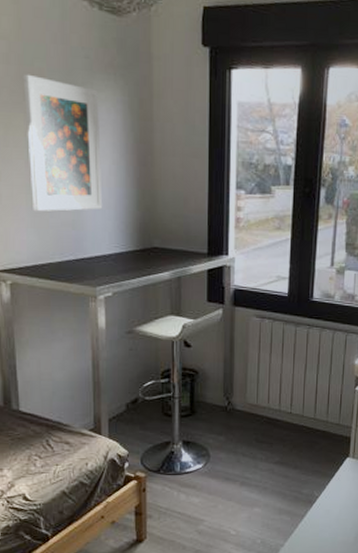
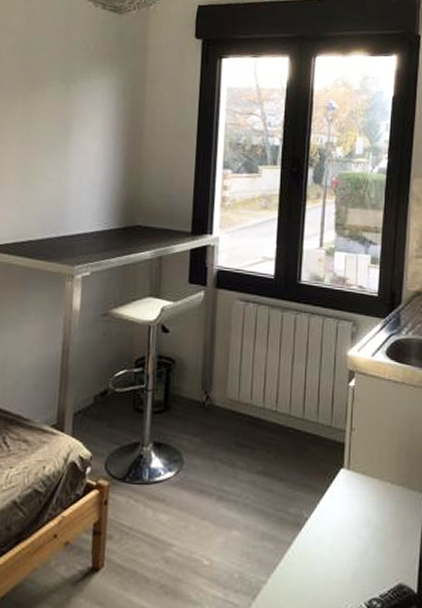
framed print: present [23,73,103,212] -> none [20,63,94,190]

